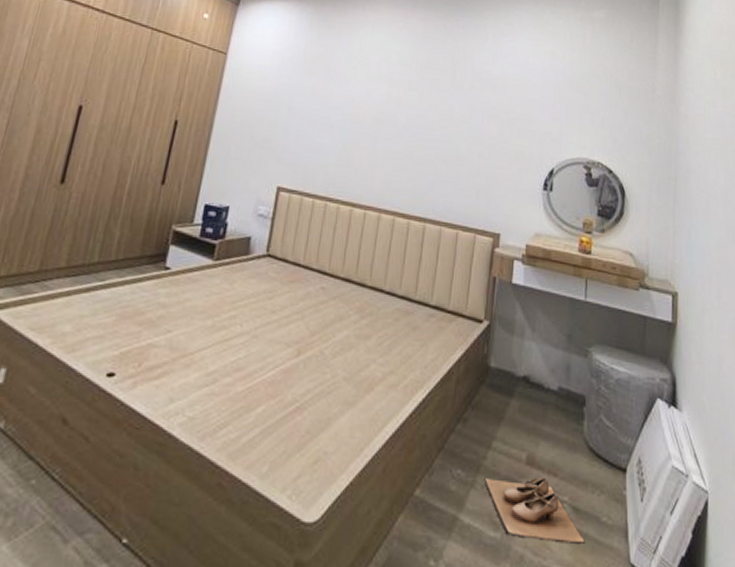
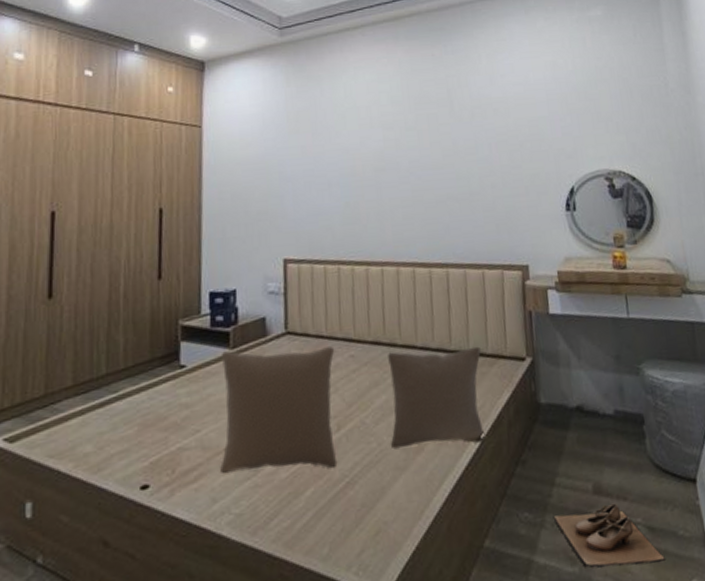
pillow: none [182,261,309,390] -> present [220,346,338,473]
pillow: none [344,291,443,393] -> present [388,346,484,450]

